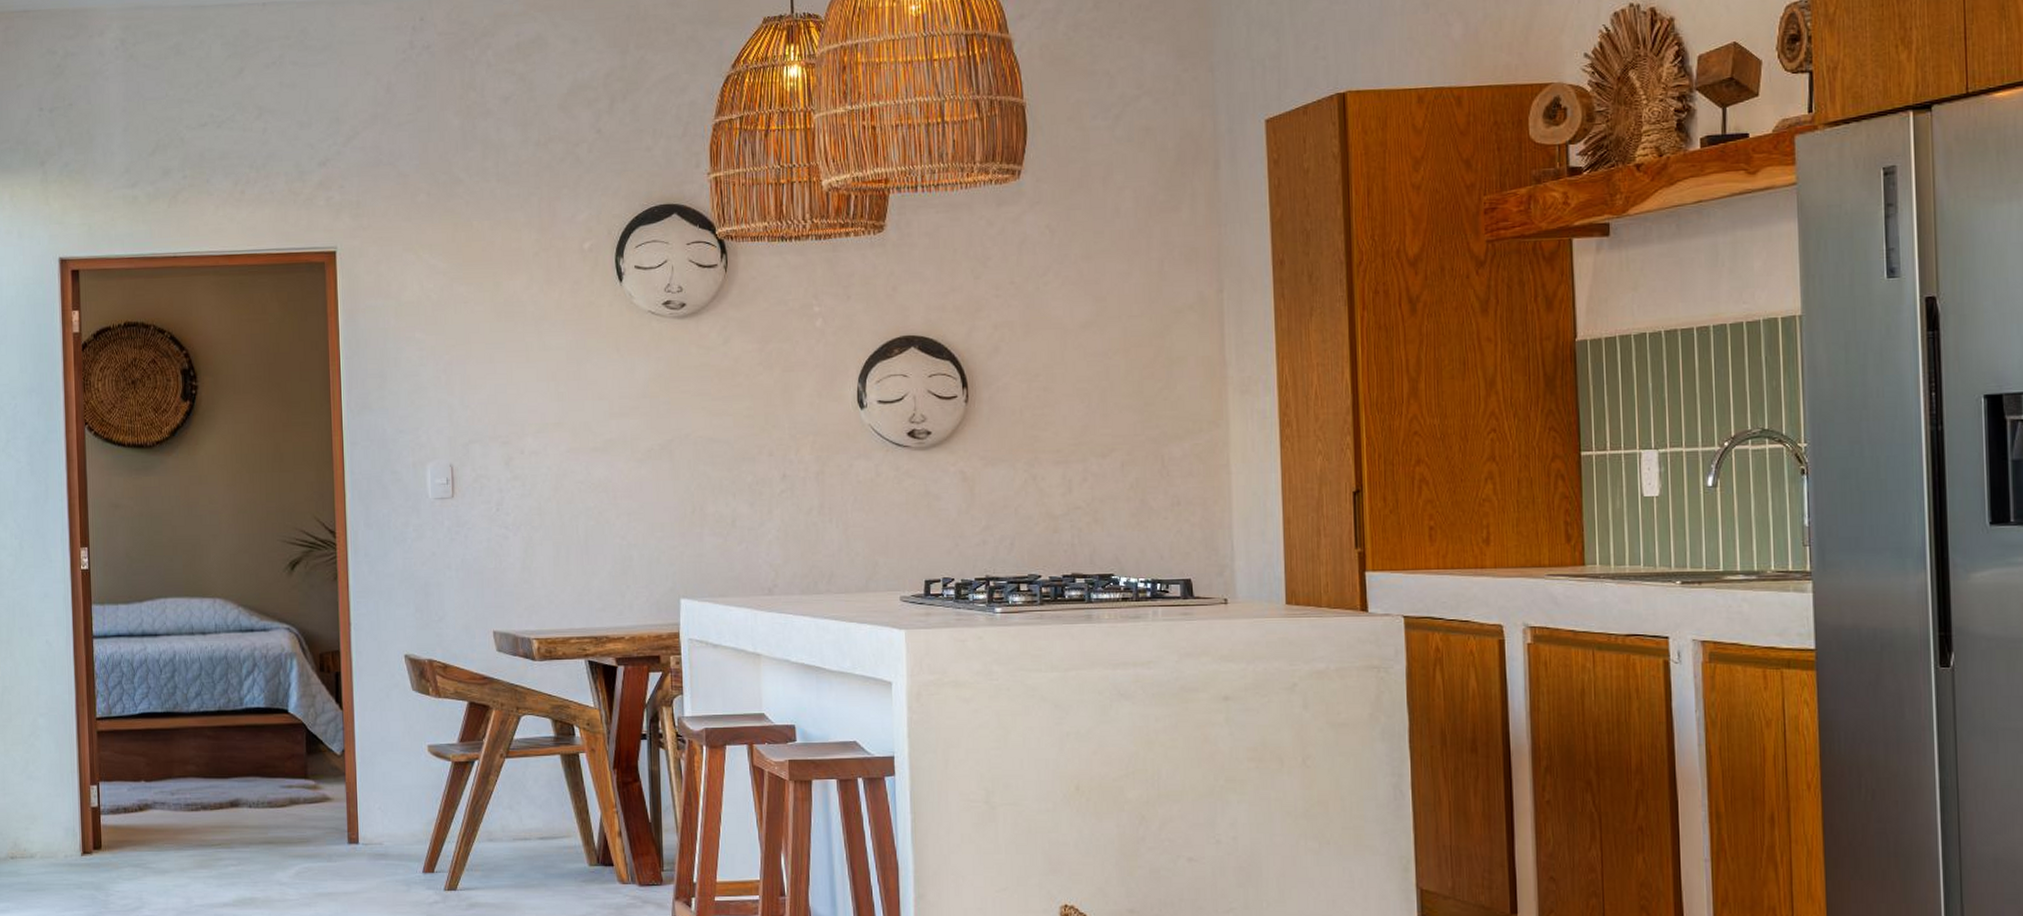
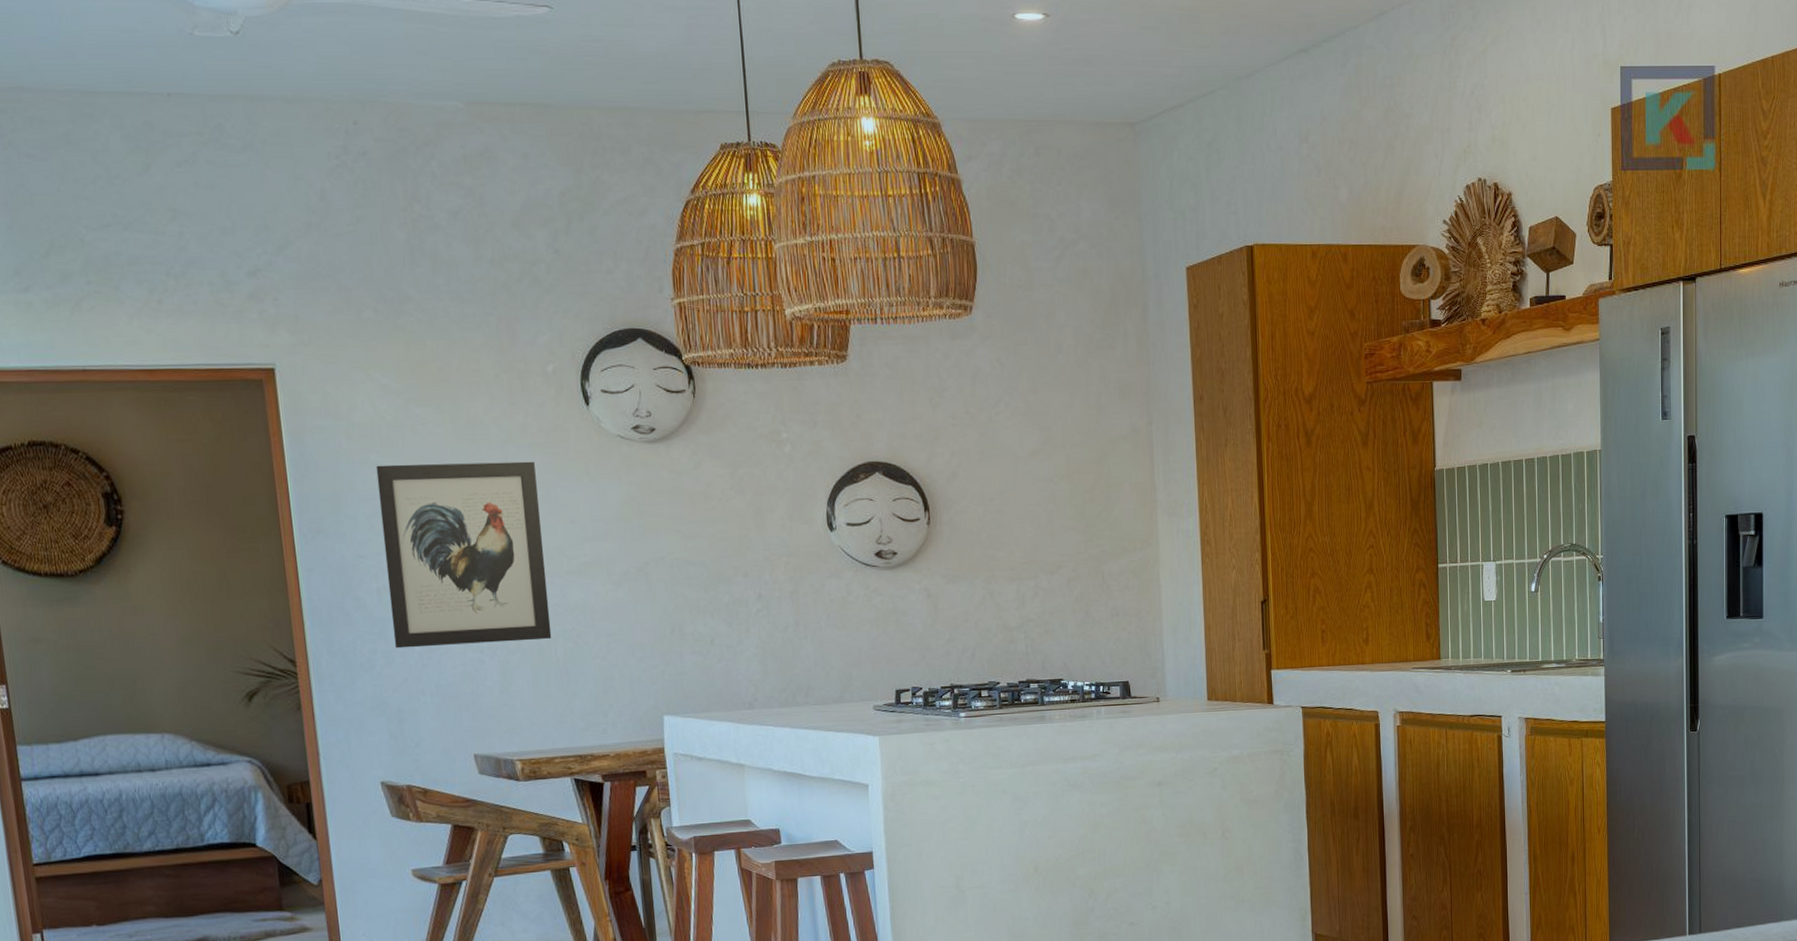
wall art: none [419,337,574,522] -> present [376,461,552,649]

